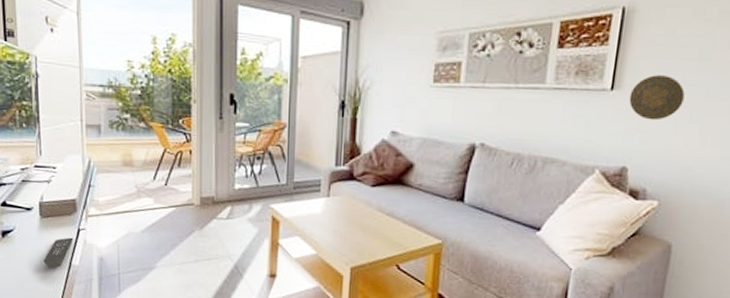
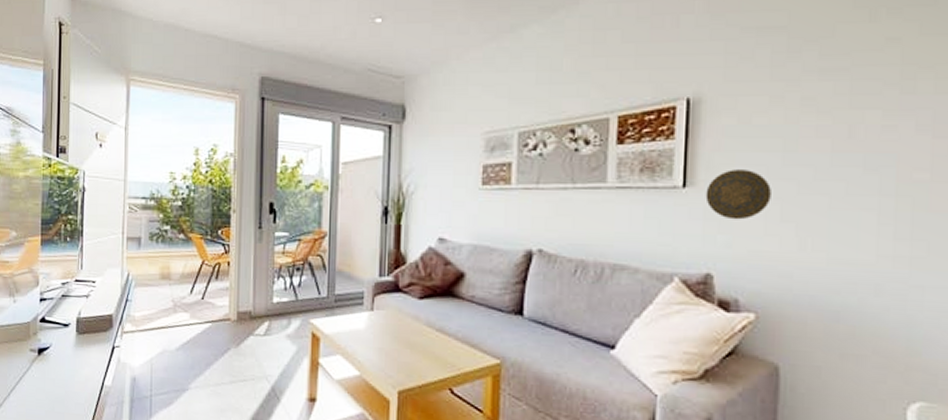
remote control: present [43,237,74,269] -> none [76,355,108,389]

